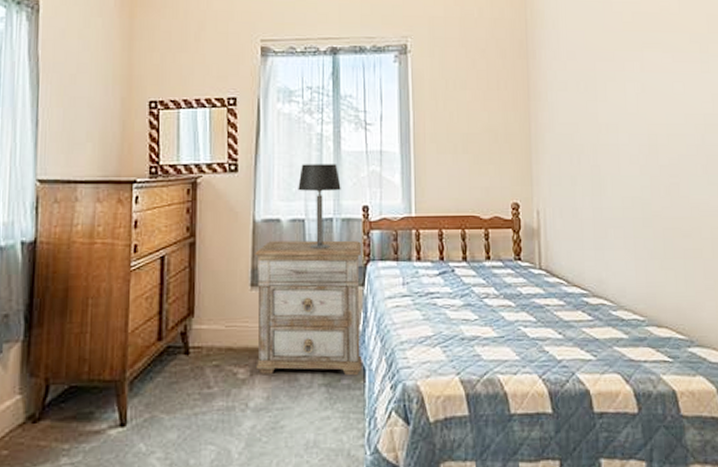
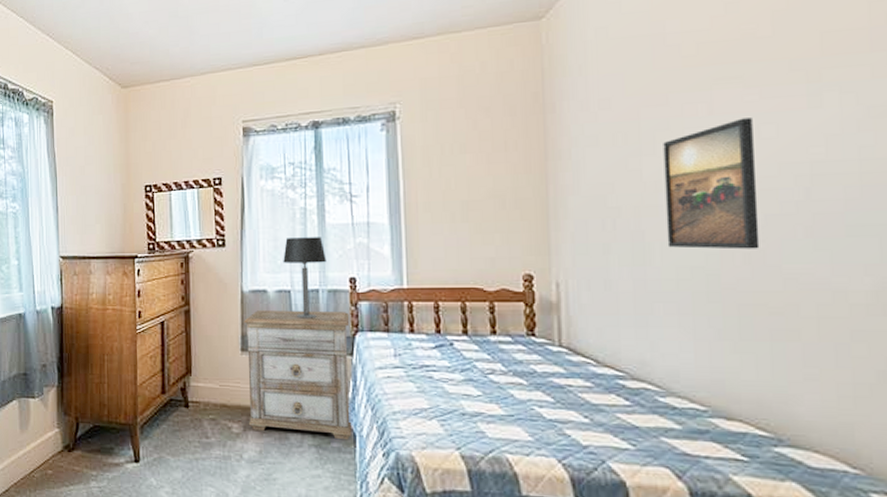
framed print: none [612,76,675,183] -> present [663,118,760,250]

